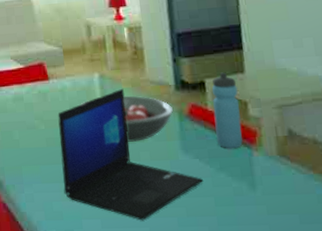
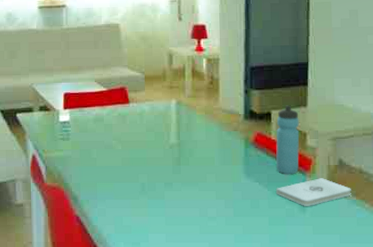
laptop: present [58,88,203,221] -> none [134,115,260,236]
fruit bowl: present [79,95,174,142] -> none [155,122,241,164]
notepad: none [219,151,307,184] -> present [275,178,351,206]

